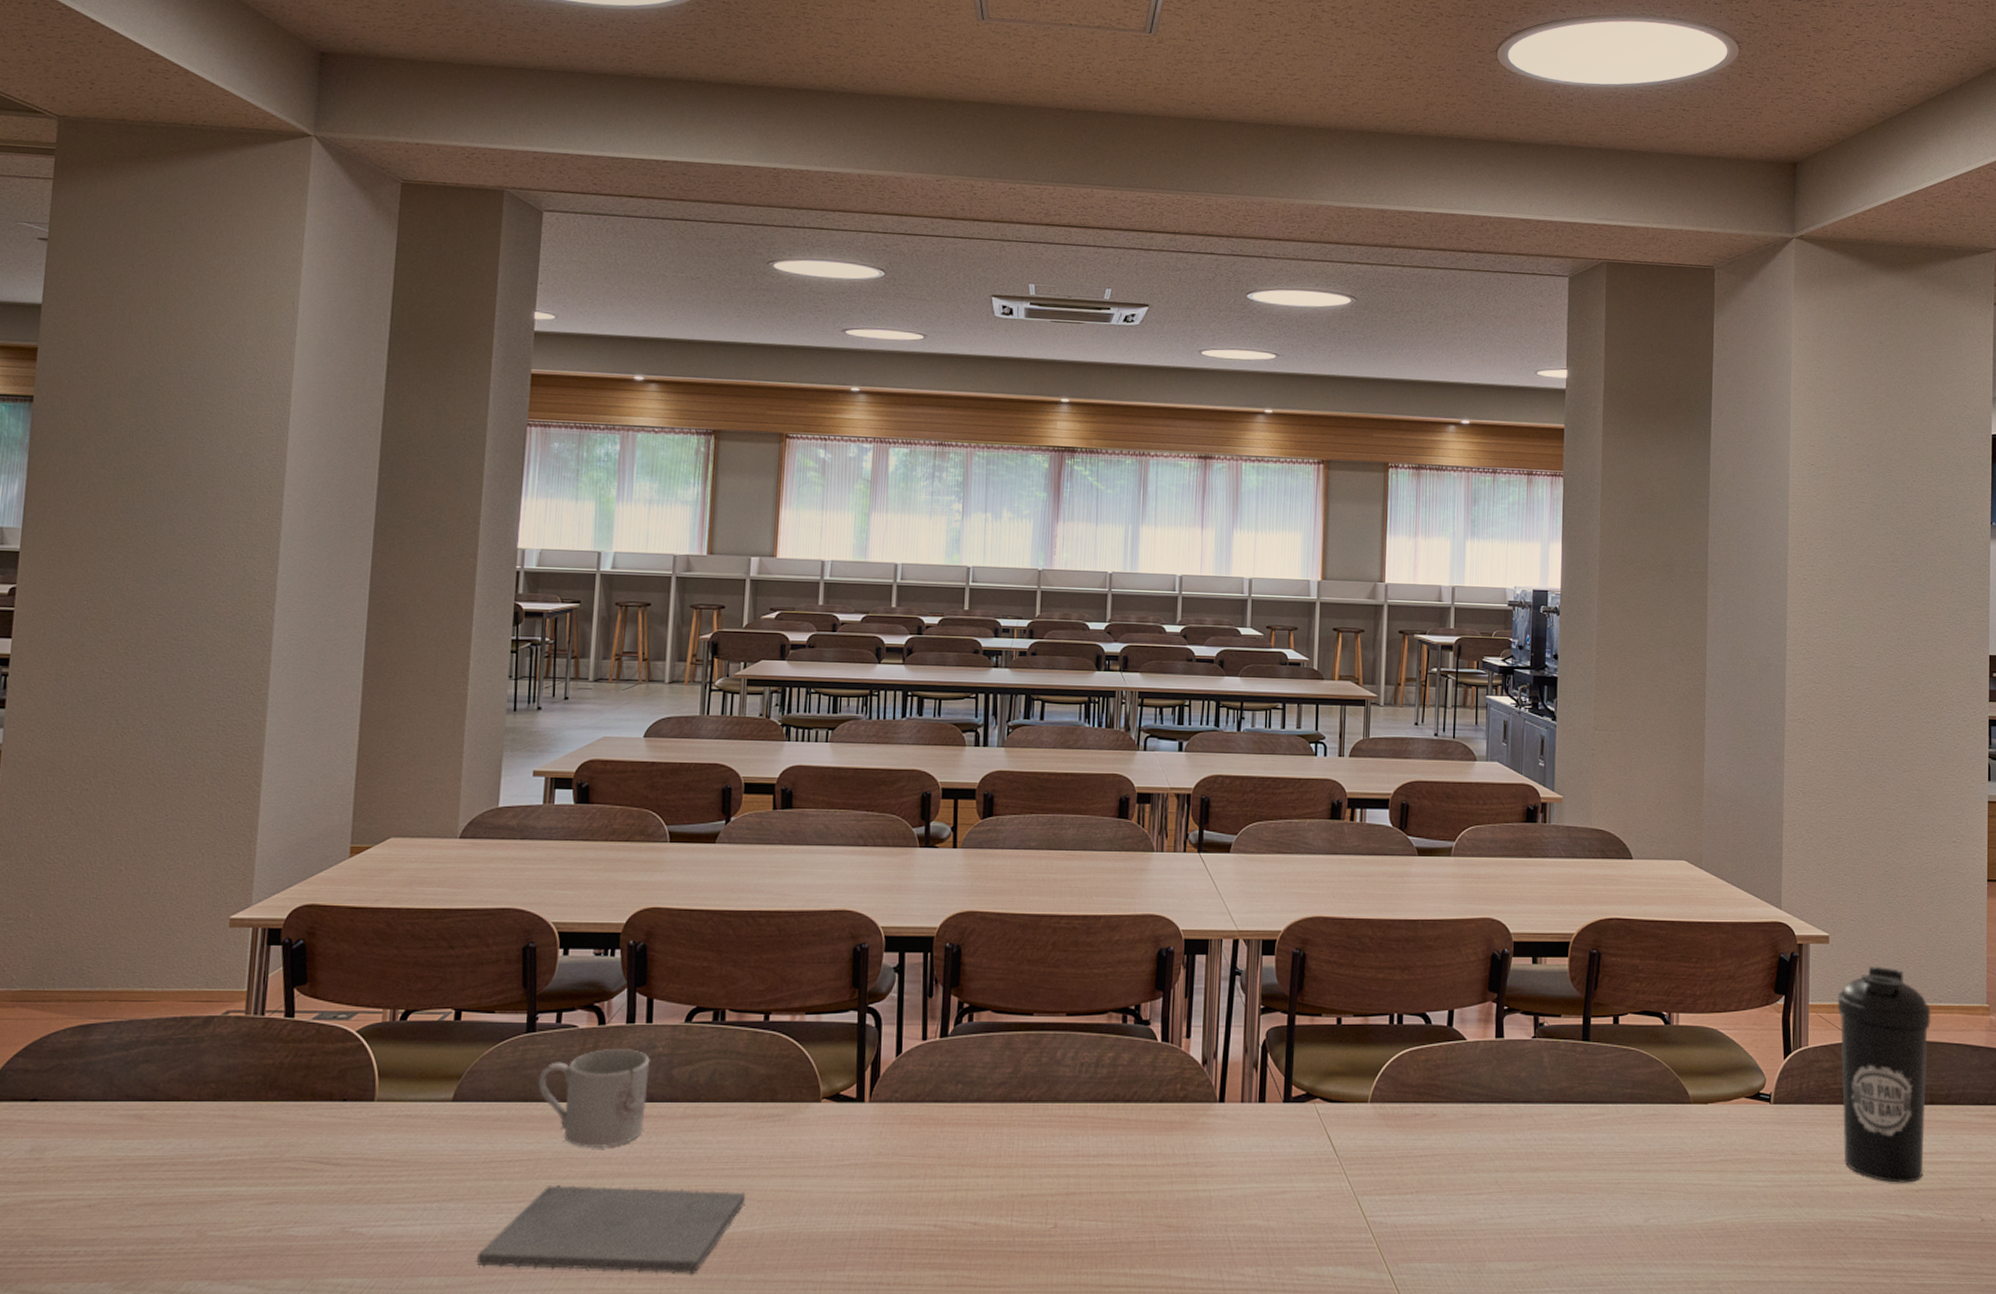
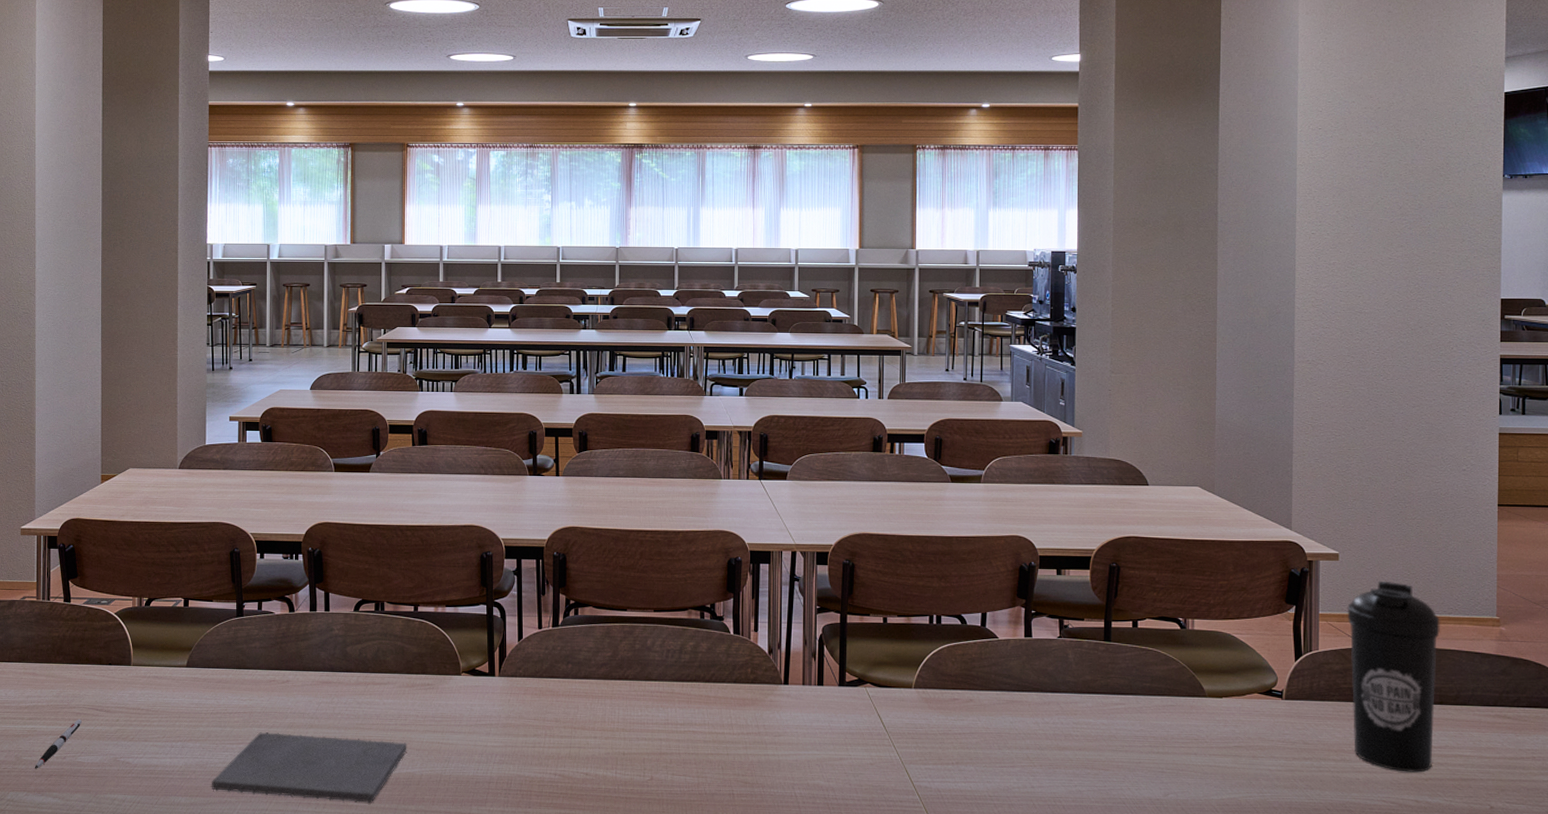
pen: none [225,1176,298,1248] -> present [35,719,82,769]
mug: present [537,1048,650,1149] -> none [247,630,329,706]

